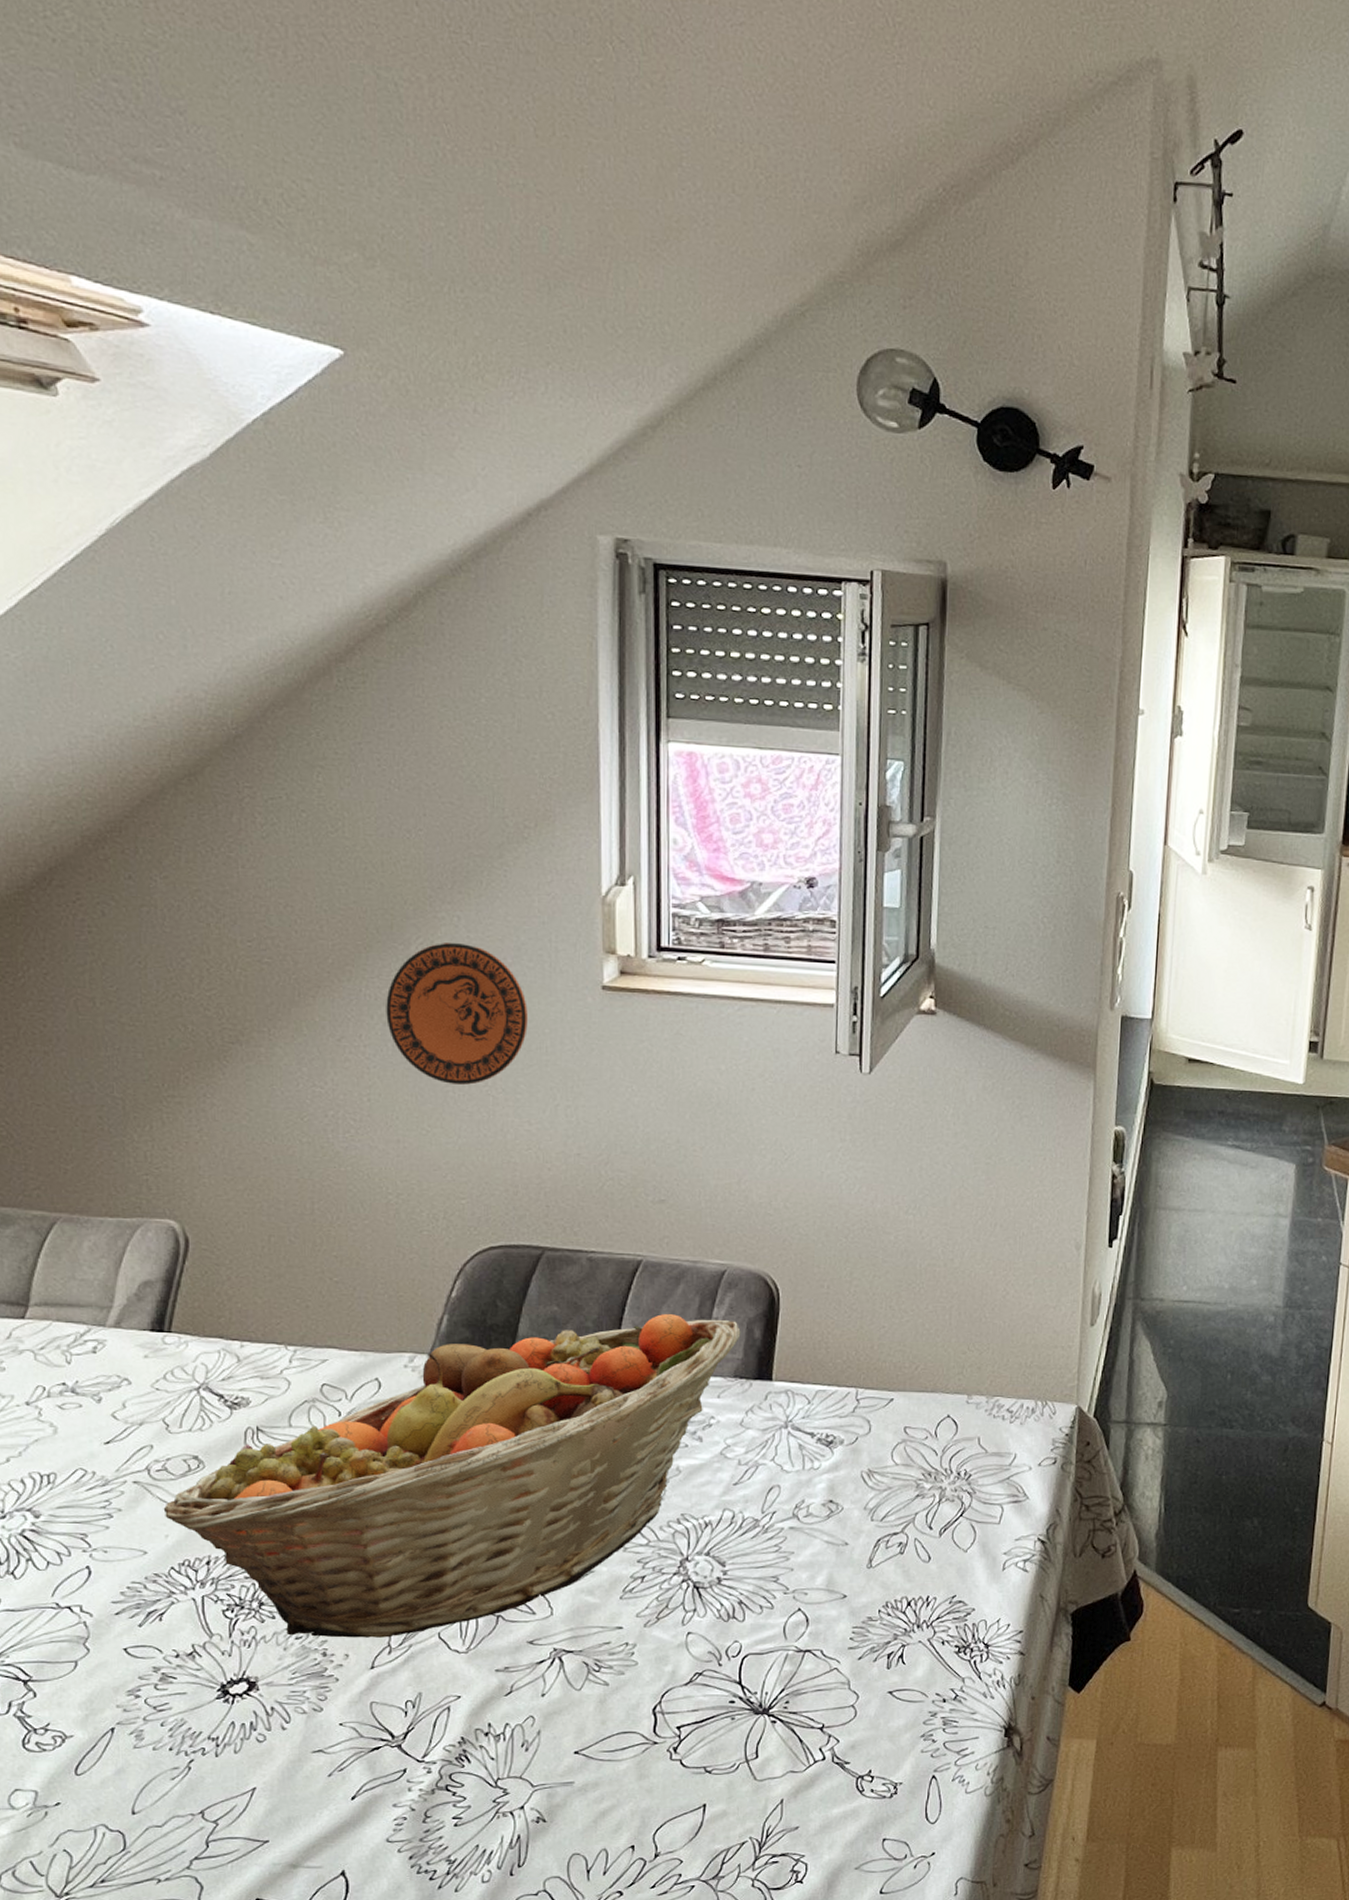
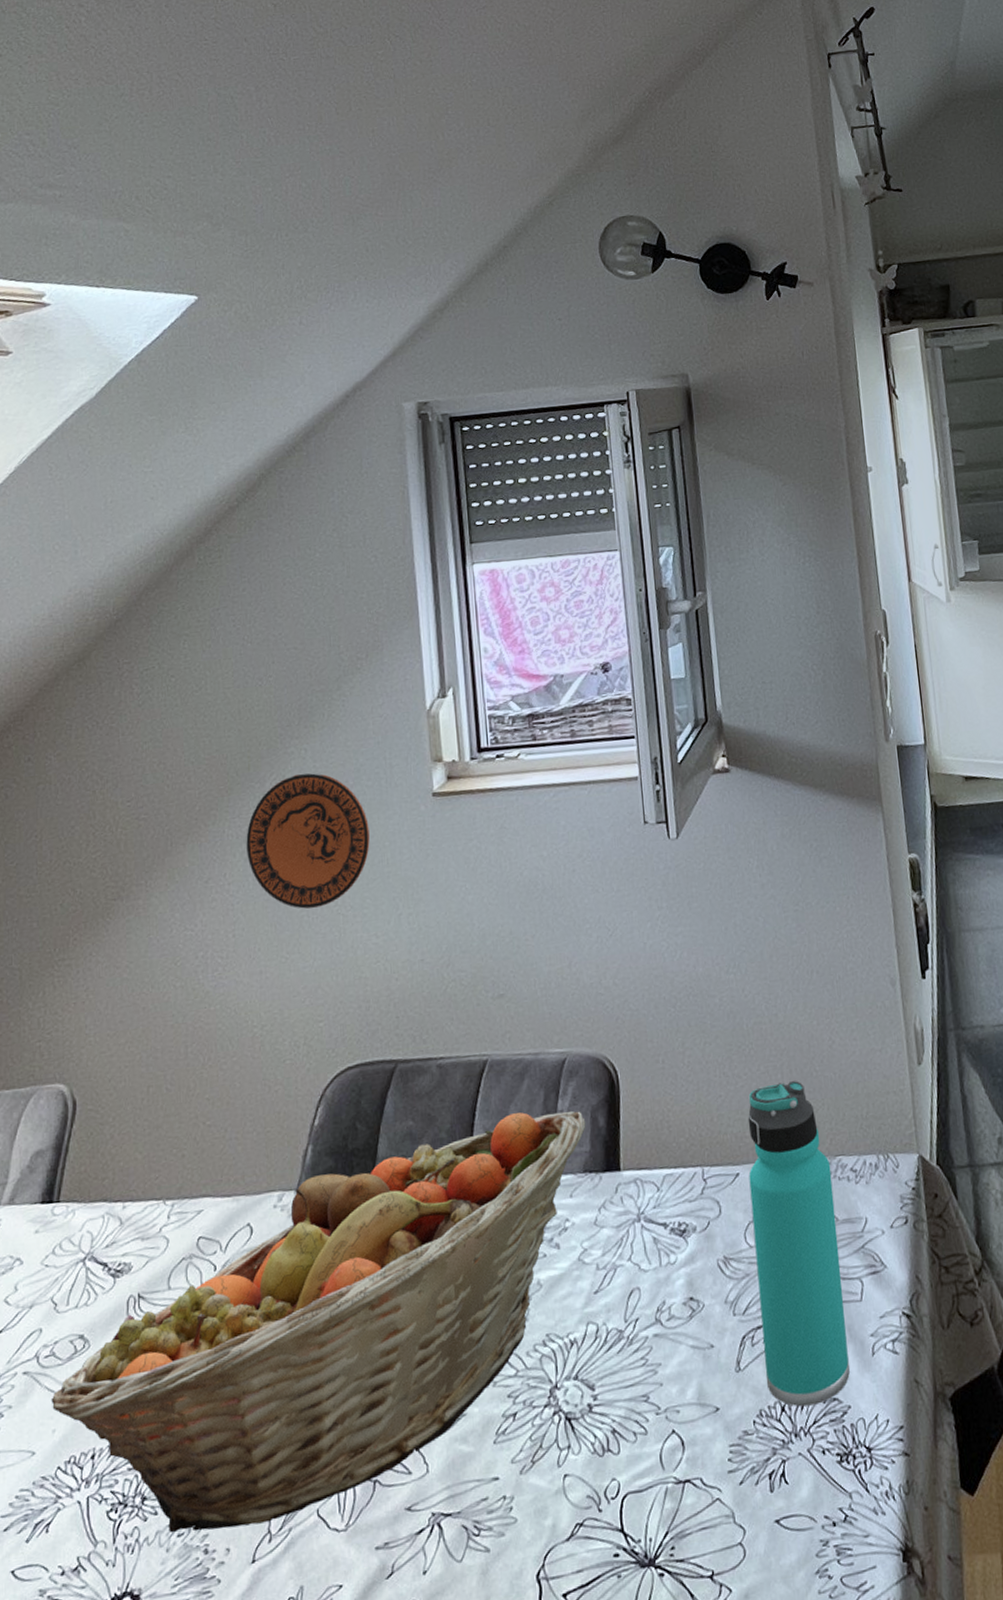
thermos bottle: none [897,1323,987,1604] -> present [747,1081,850,1407]

